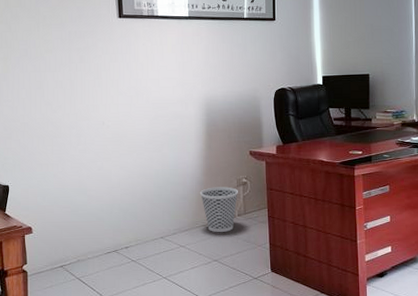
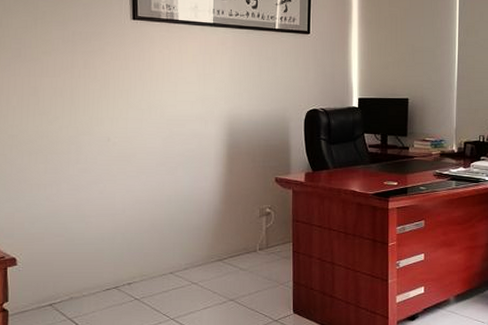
wastebasket: present [199,187,238,233] -> none [217,217,260,269]

